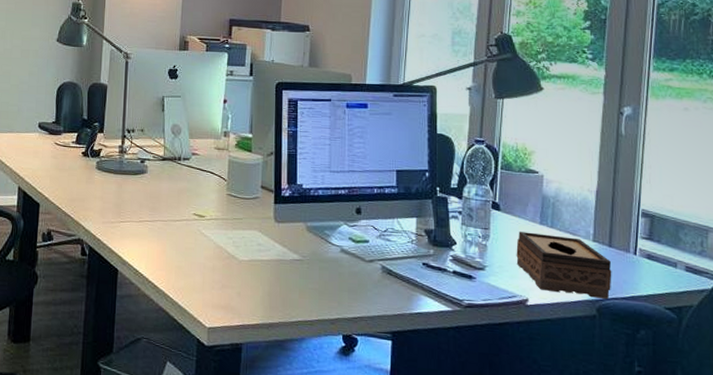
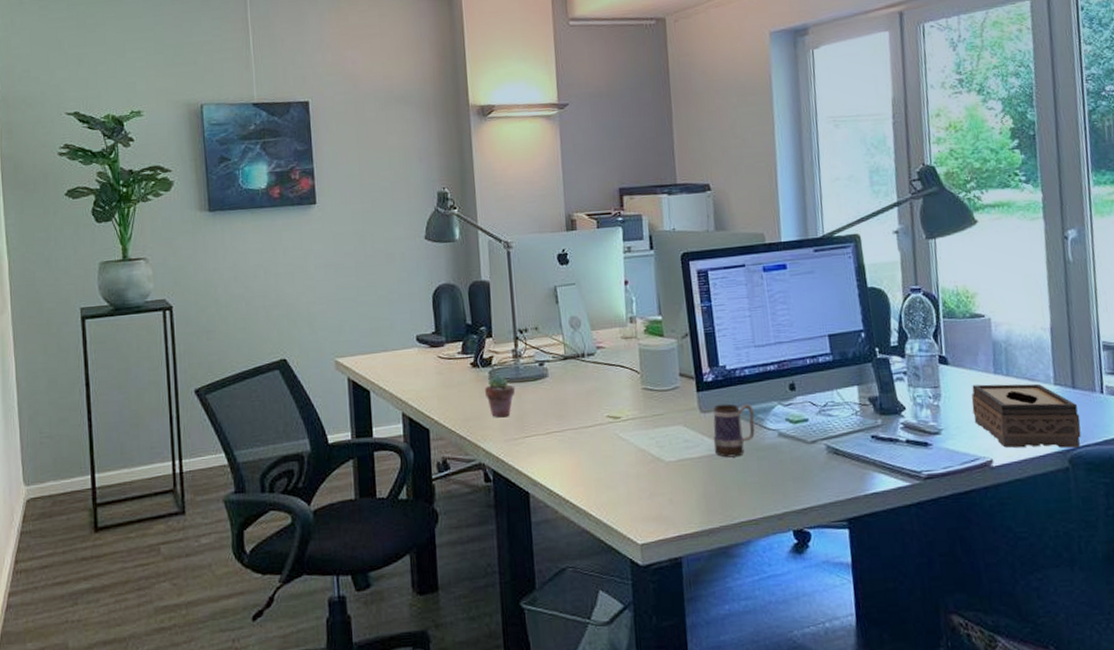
potted succulent: none [90,165,118,203] -> present [484,375,516,418]
mug: none [282,217,322,265] -> present [712,403,755,458]

